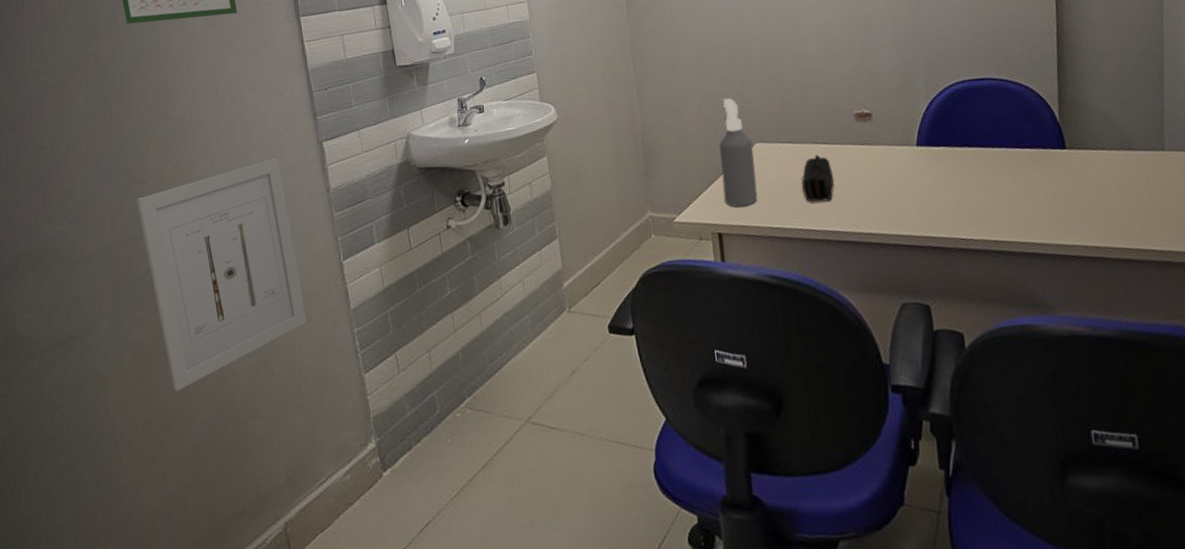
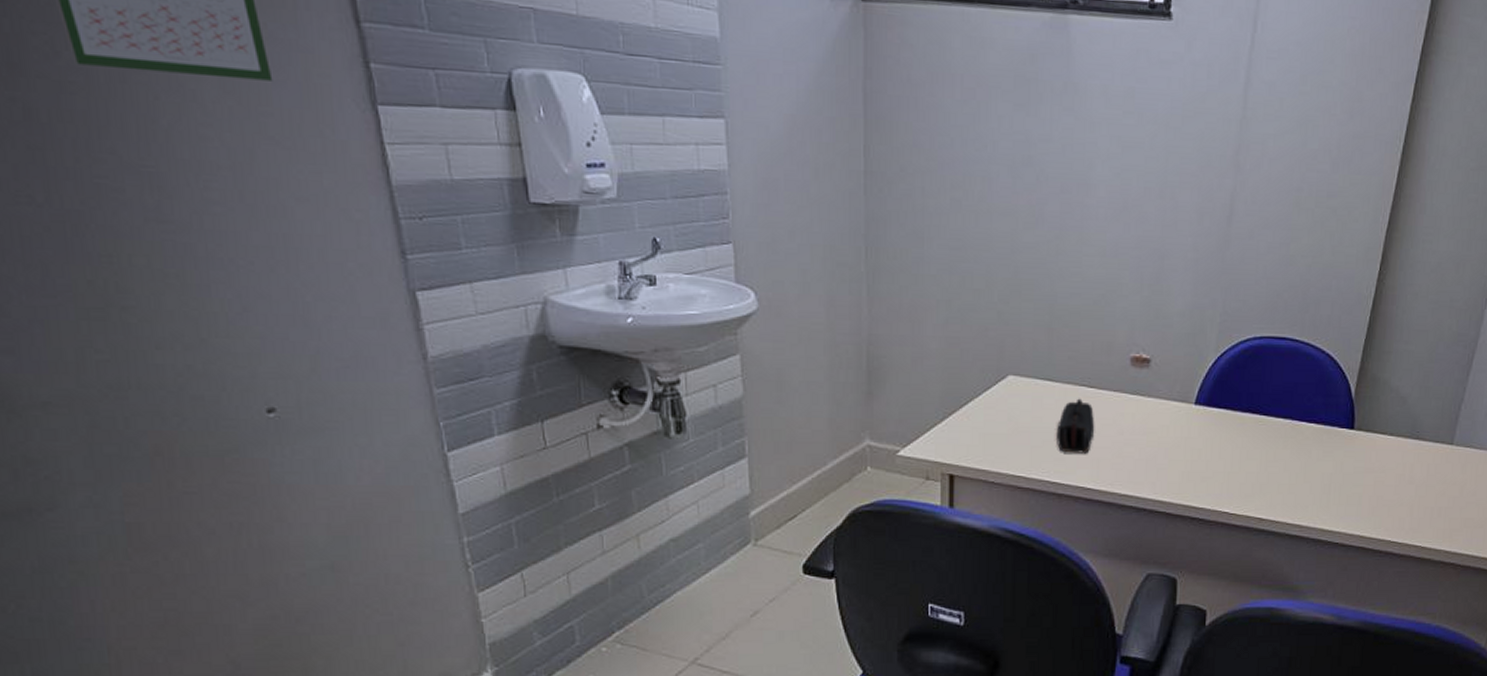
wall art: present [137,157,307,392] -> none [117,302,395,592]
spray bottle: present [719,98,758,207] -> none [962,316,1005,448]

